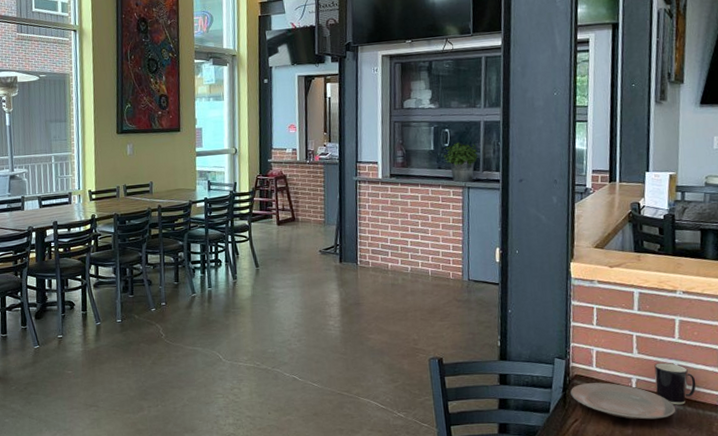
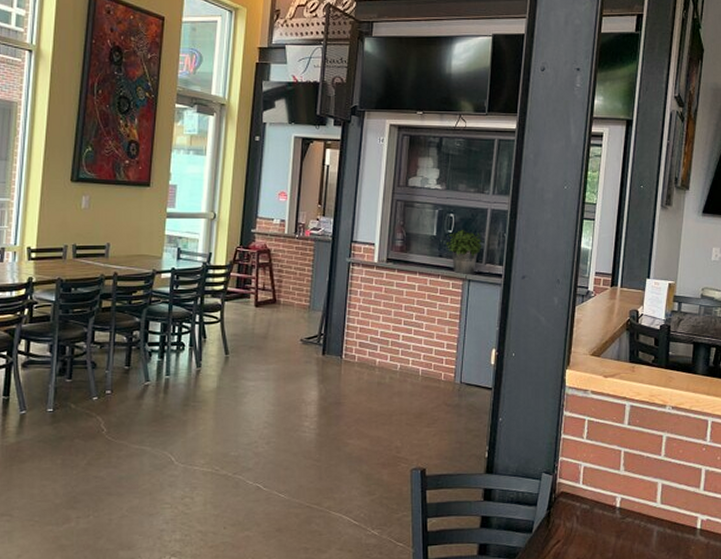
plate: present [569,382,676,420] -> none [554,501,657,542]
mug: present [654,362,697,405] -> none [639,481,677,527]

